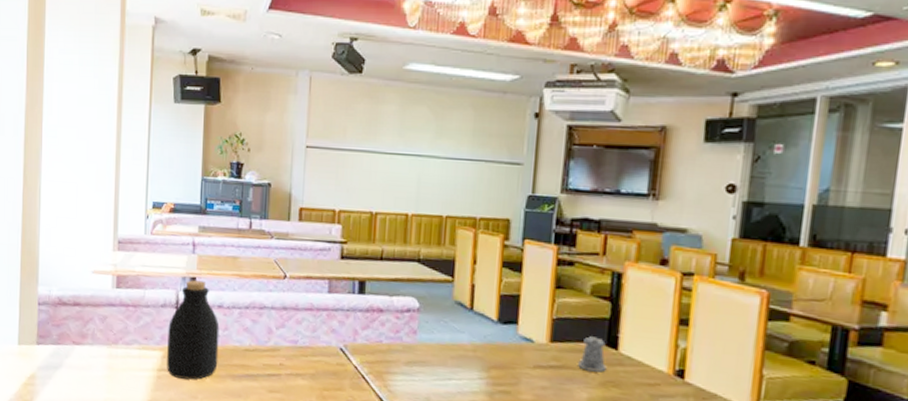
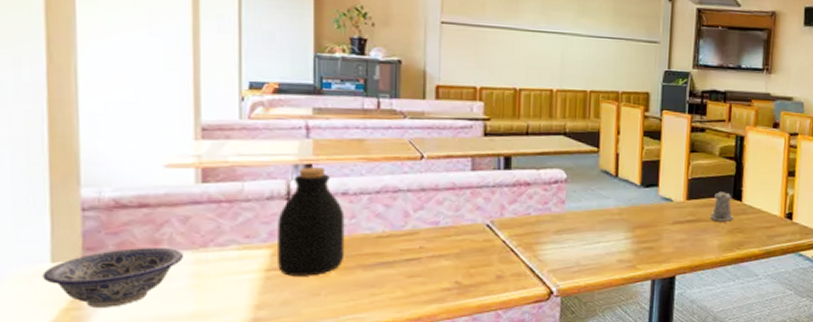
bowl: none [12,339,101,387] -> present [42,247,183,307]

